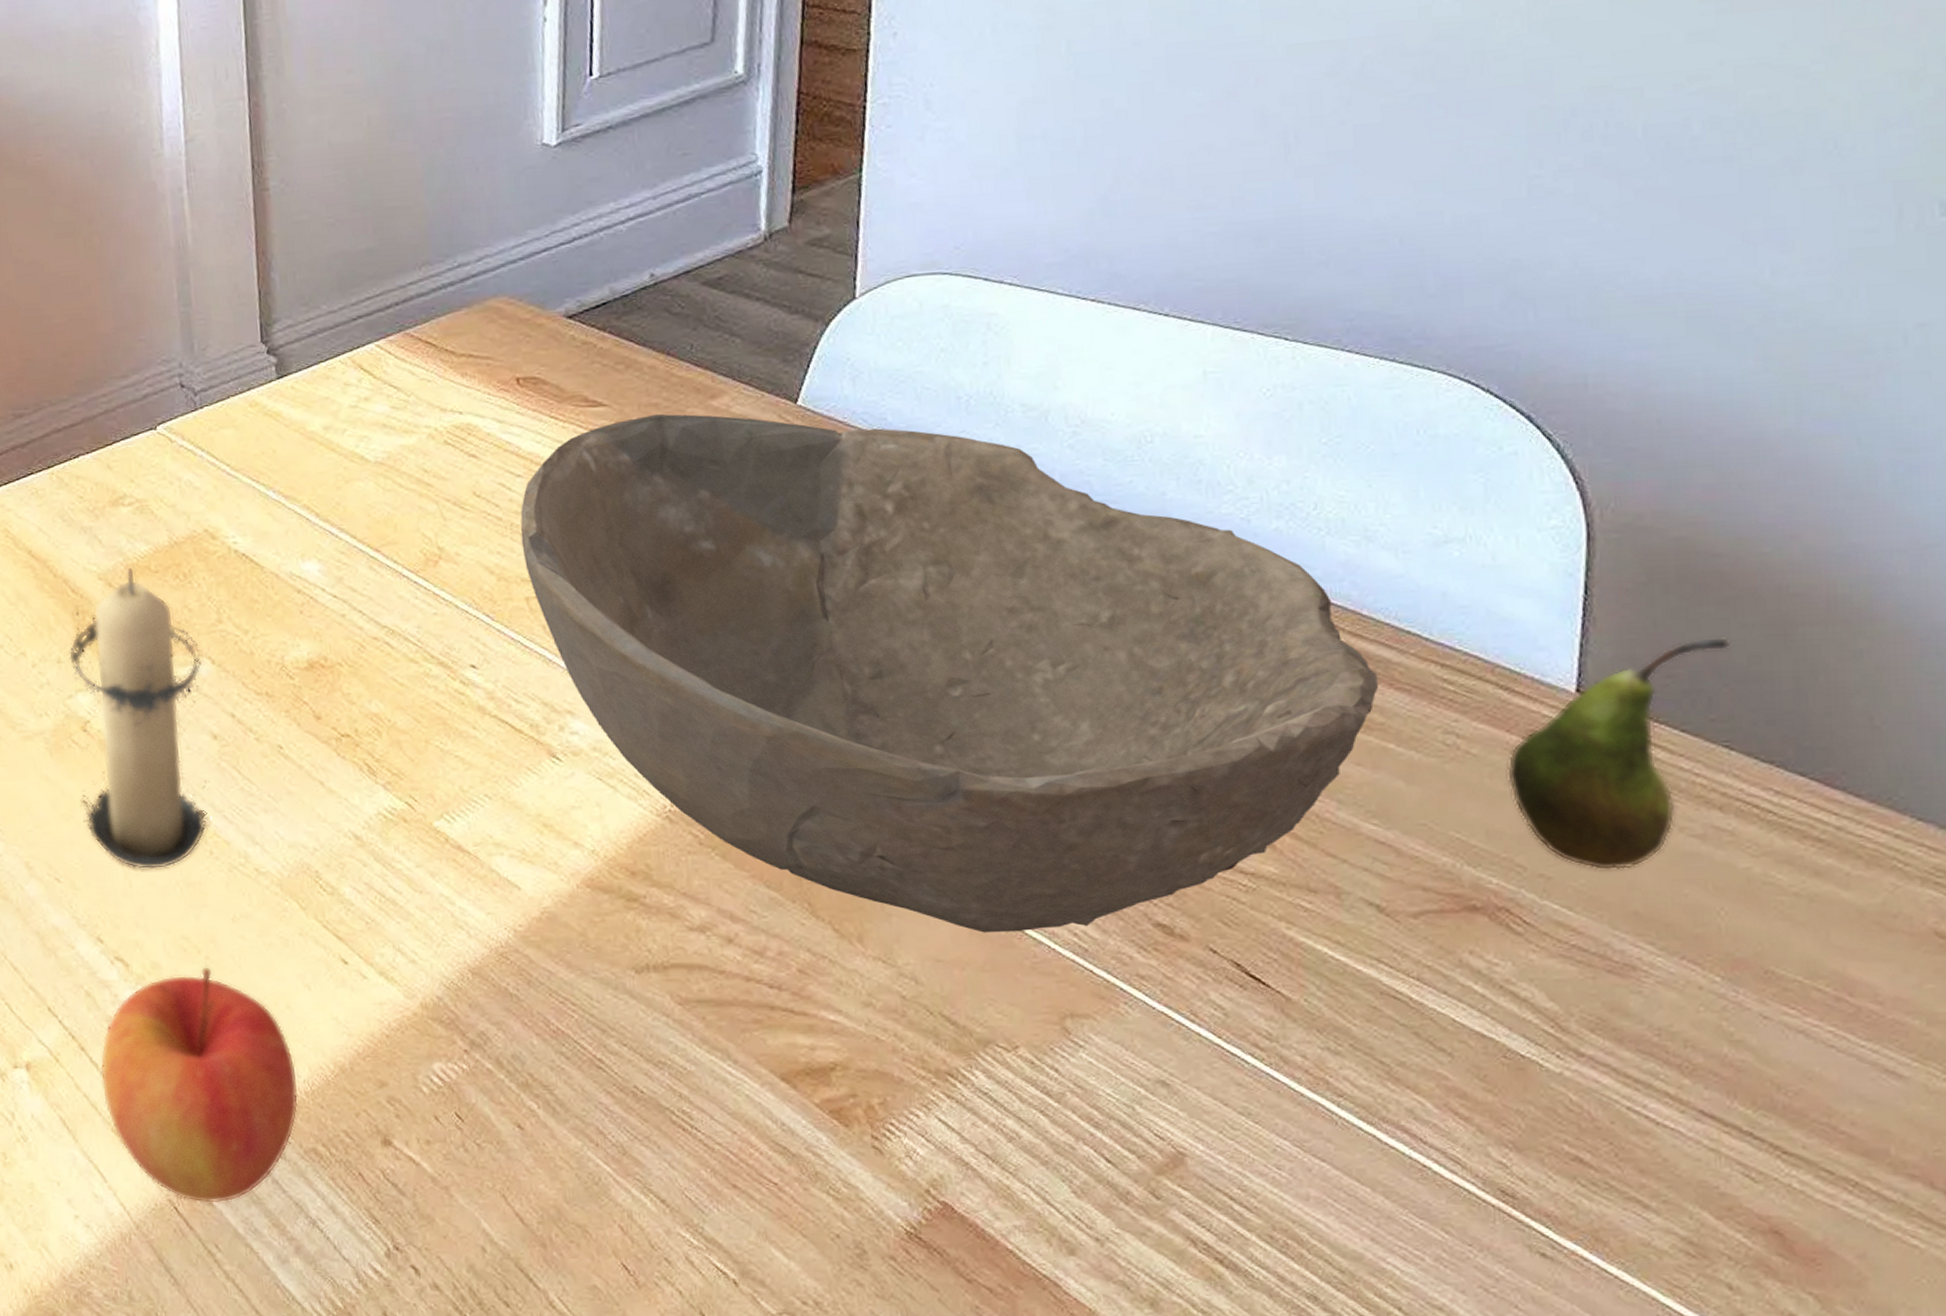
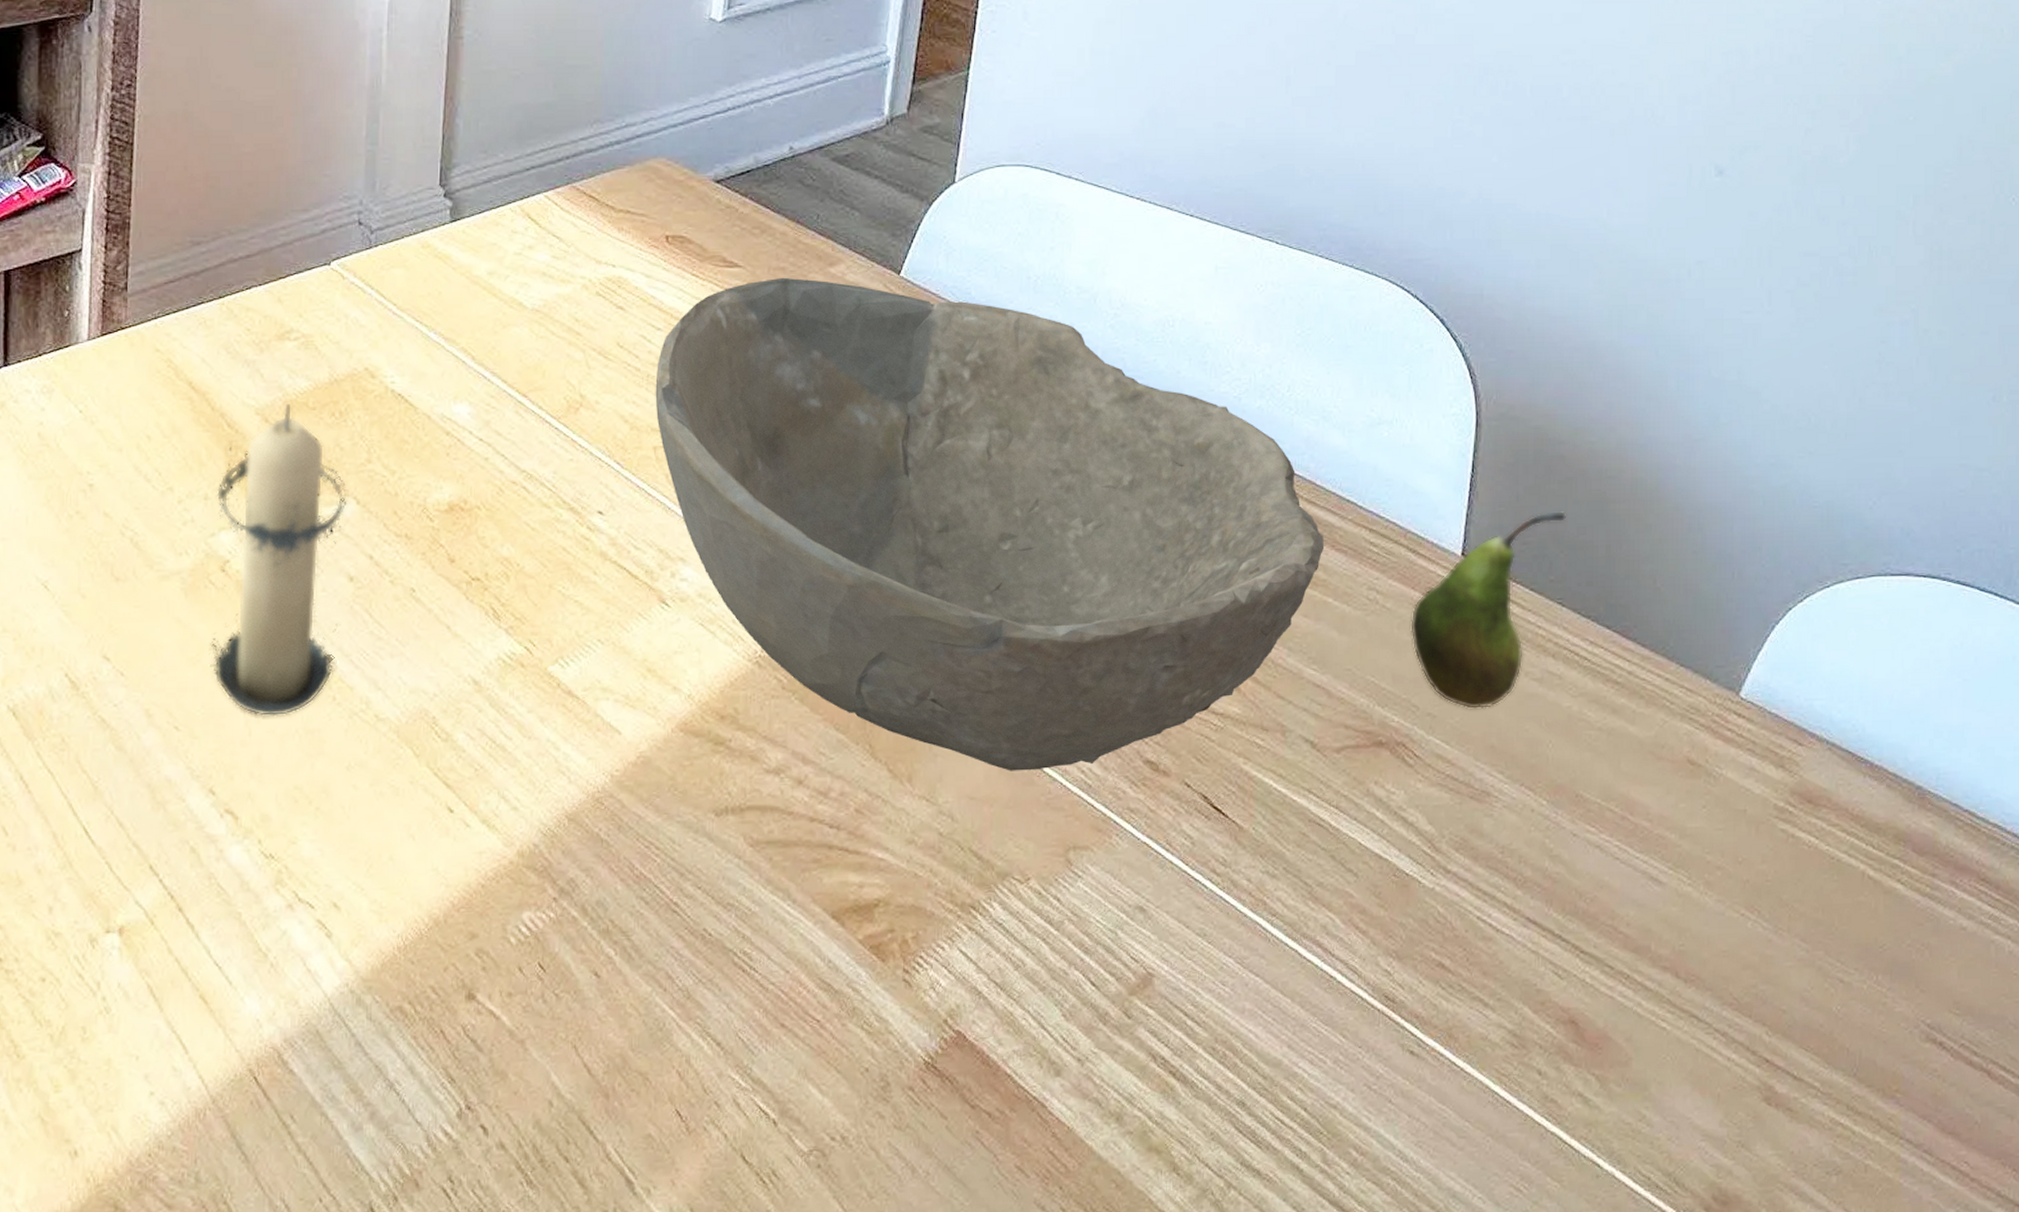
apple: present [99,967,299,1203] -> none [194,818,393,1071]

